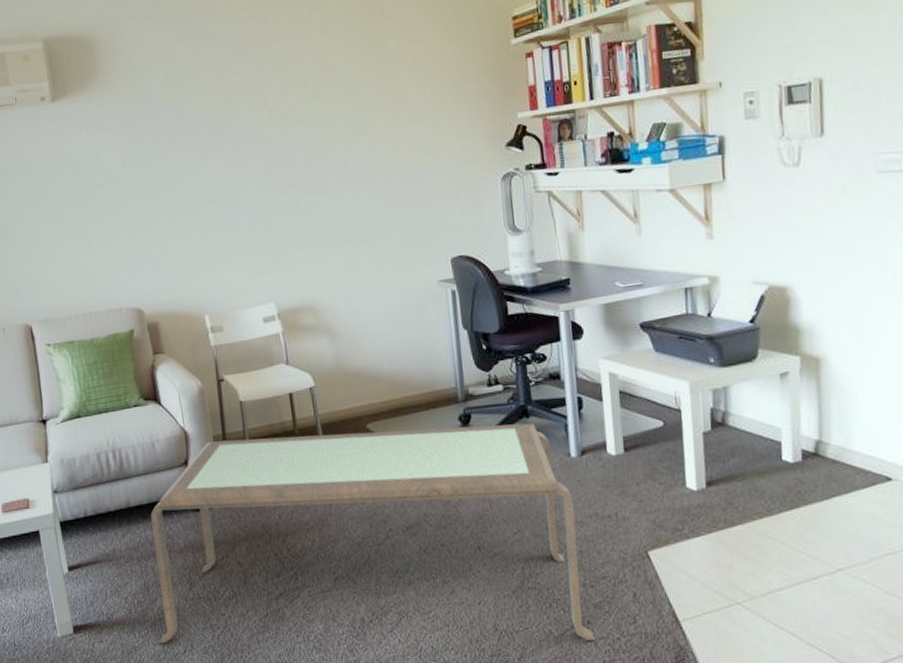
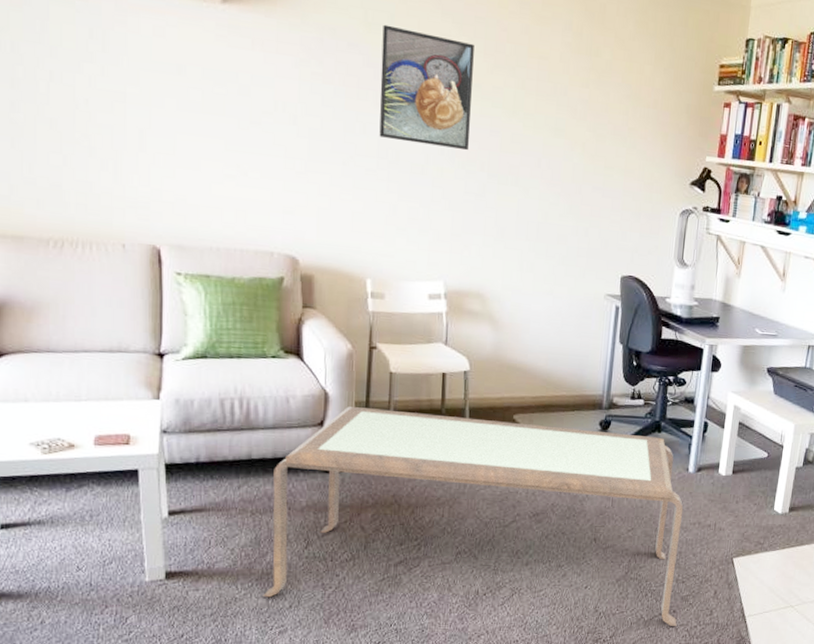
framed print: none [183,72,276,181] -> present [379,24,474,151]

